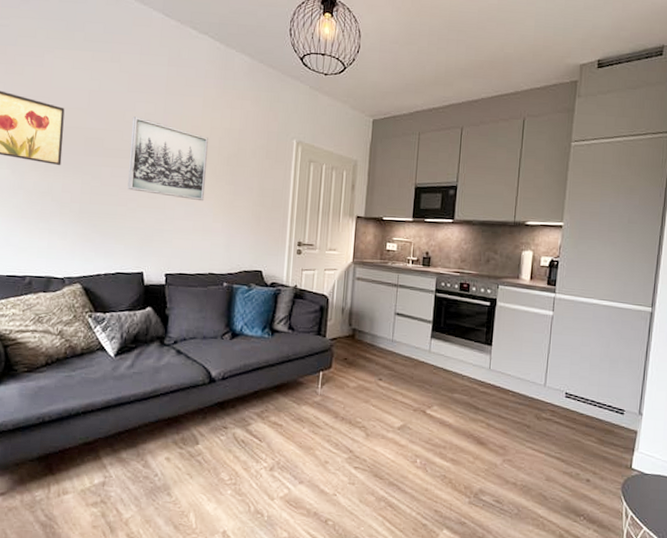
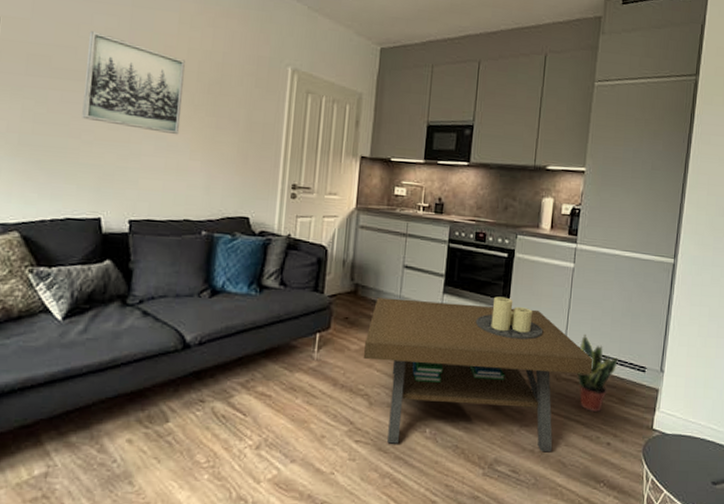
coffee table: none [360,341,572,486] -> present [363,296,593,453]
potted plant: none [557,378,597,451] -> present [577,335,618,413]

